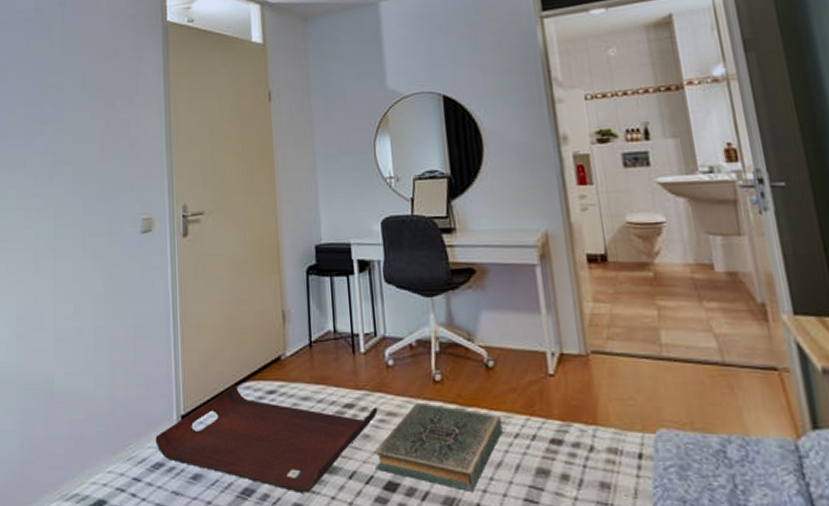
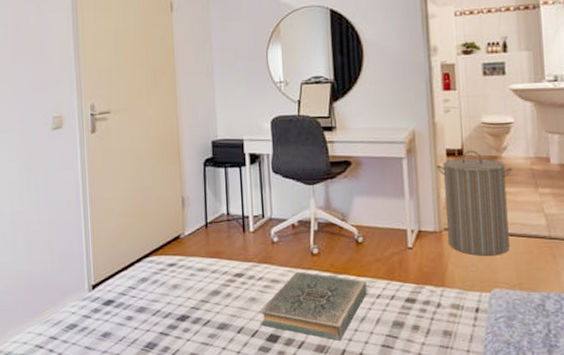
serving tray: present [155,386,378,493] -> none [69,260,264,345]
laundry hamper: none [576,256,674,386] -> present [436,151,513,256]

